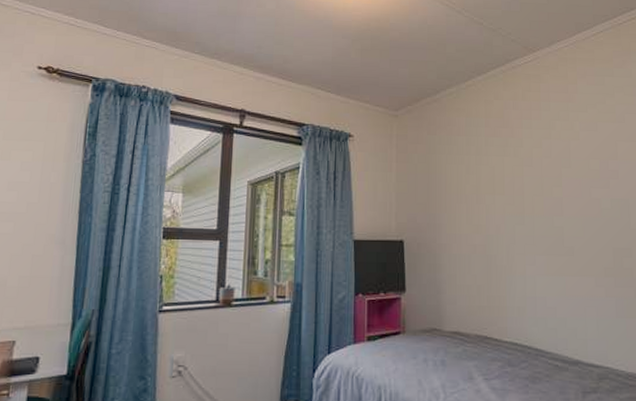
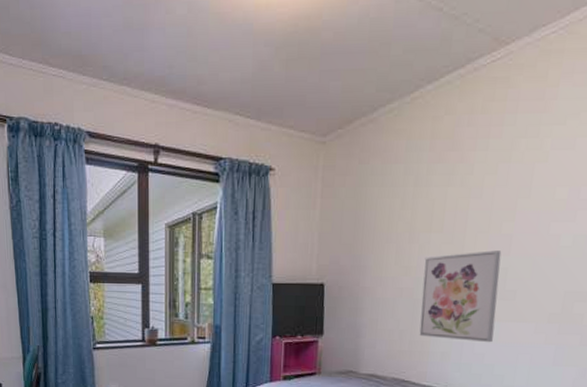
wall art: none [492,211,561,297] -> present [419,250,502,343]

